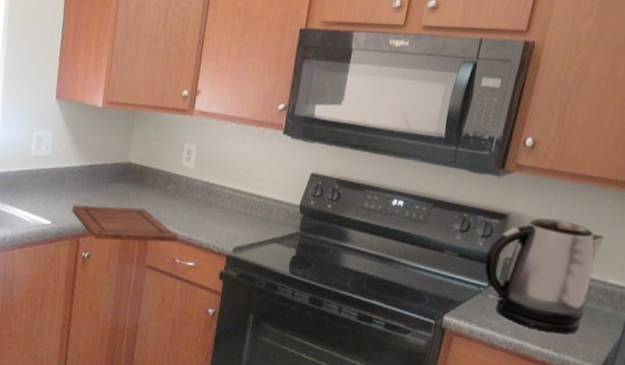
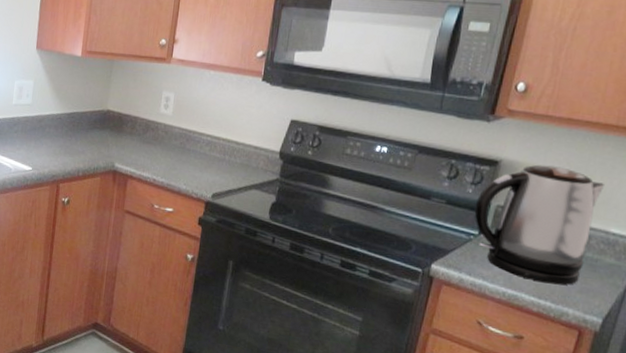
cutting board: present [72,205,178,243] -> none [52,151,156,189]

